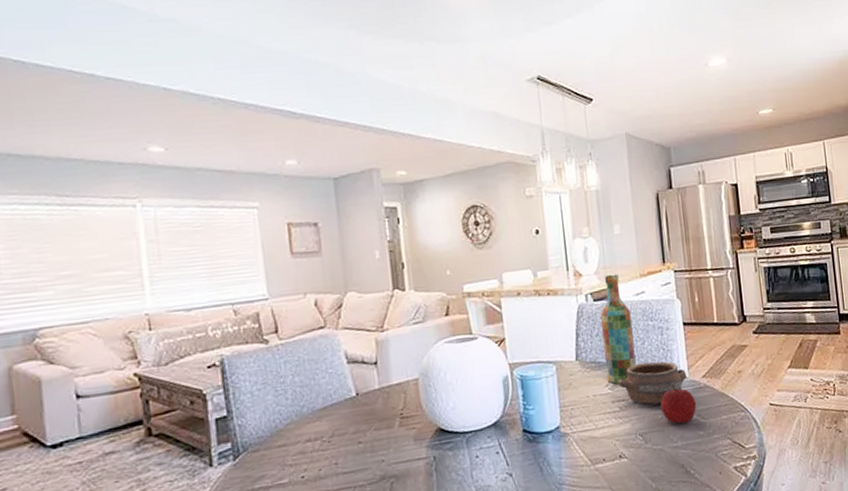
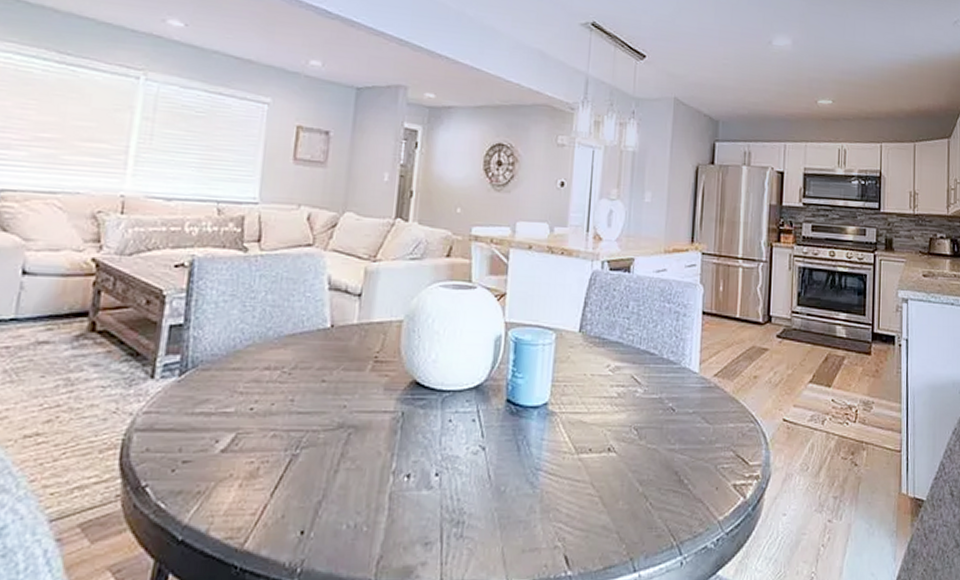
wine bottle: present [600,274,636,384] -> none [609,244,648,365]
pottery: present [618,361,687,404] -> none [620,347,698,398]
apple: present [660,384,697,424] -> none [663,378,703,423]

